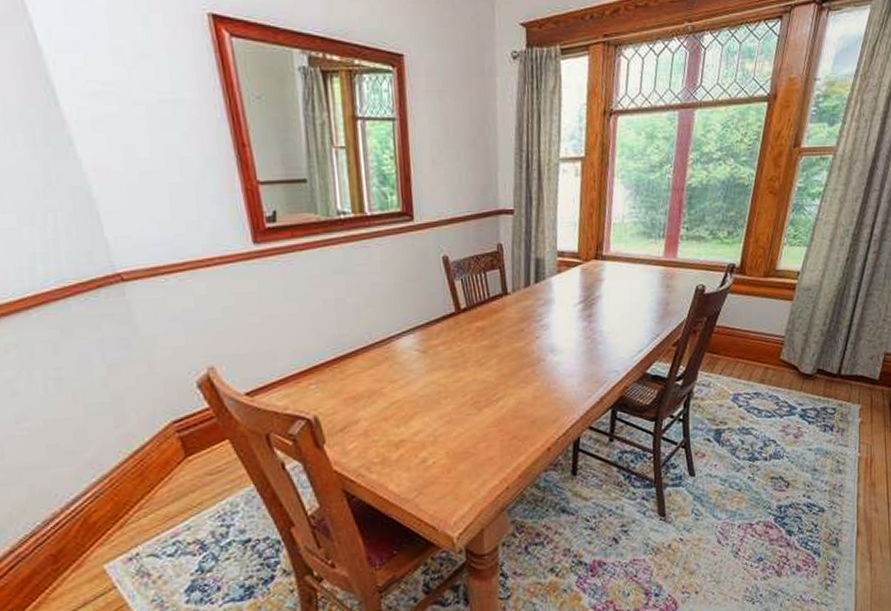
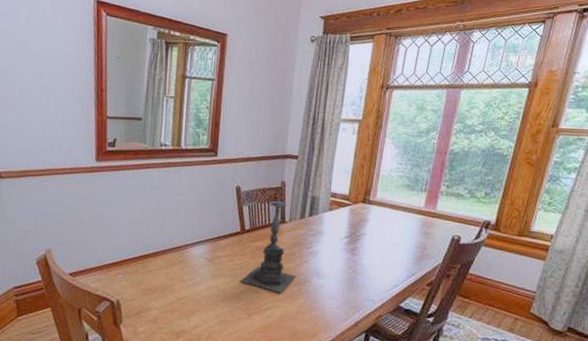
candle holder: none [463,255,528,378] -> present [240,190,296,293]

